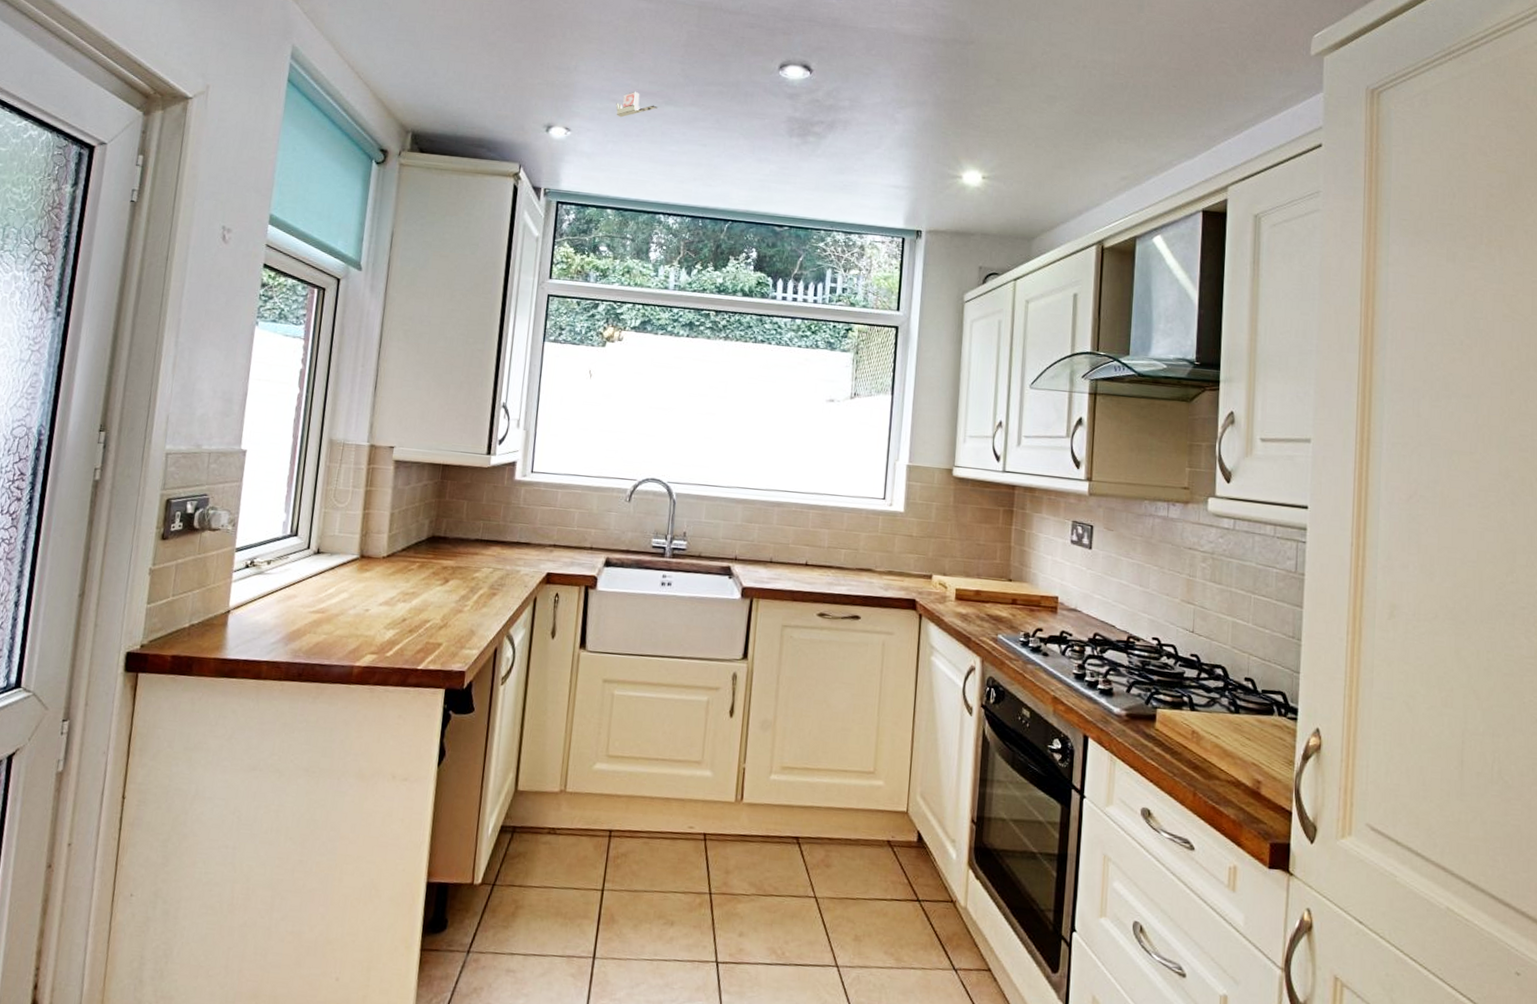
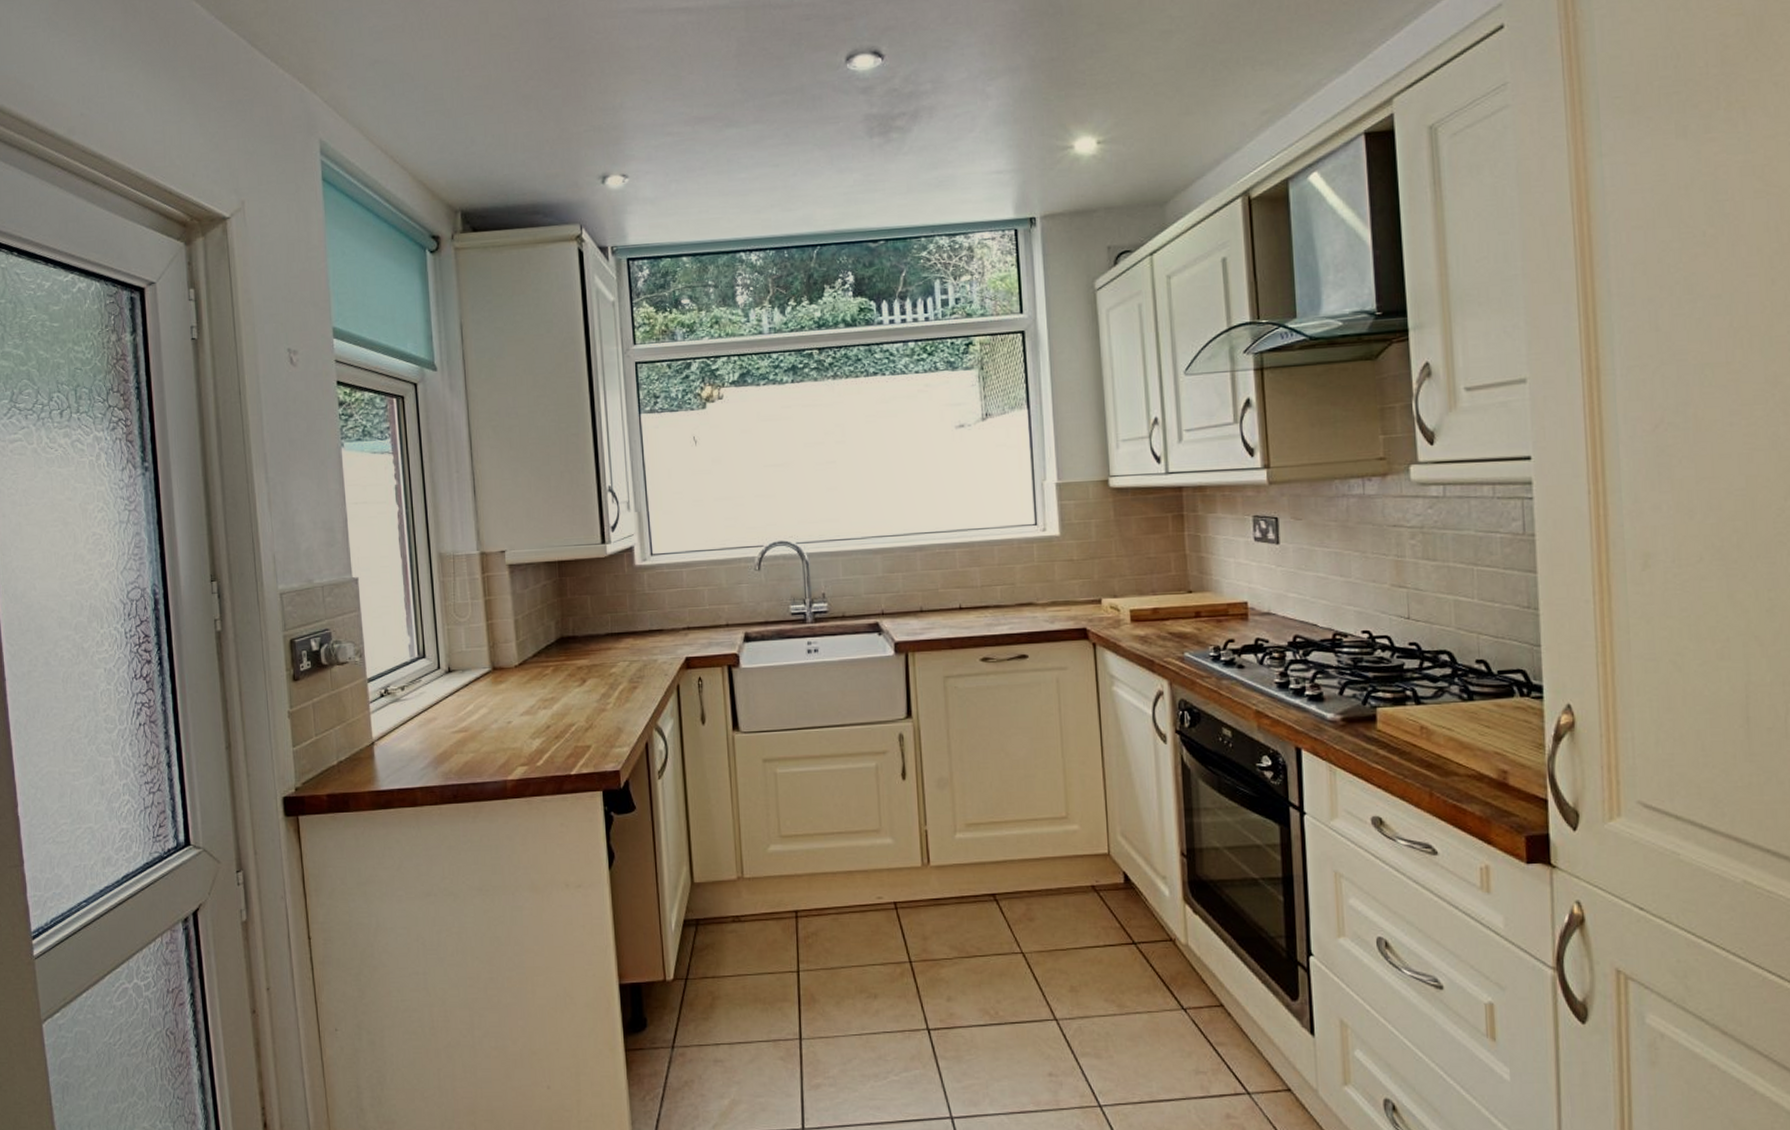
tape dispenser: present [616,91,657,118] -> none [672,118,718,152]

